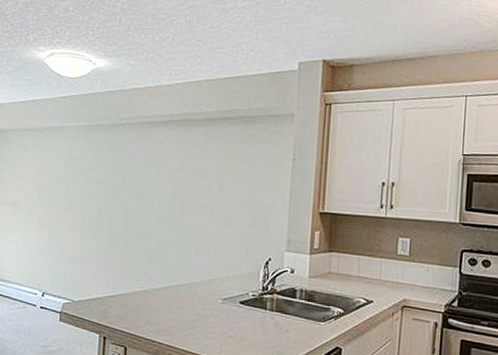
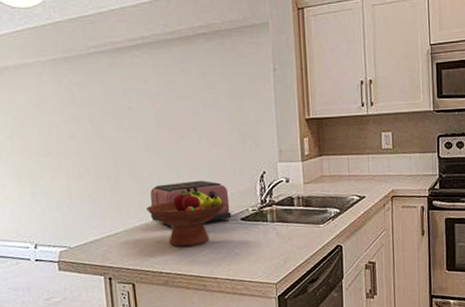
fruit bowl: none [149,261,227,321] -> present [147,186,226,247]
toaster: none [152,255,231,302] -> present [150,180,232,229]

